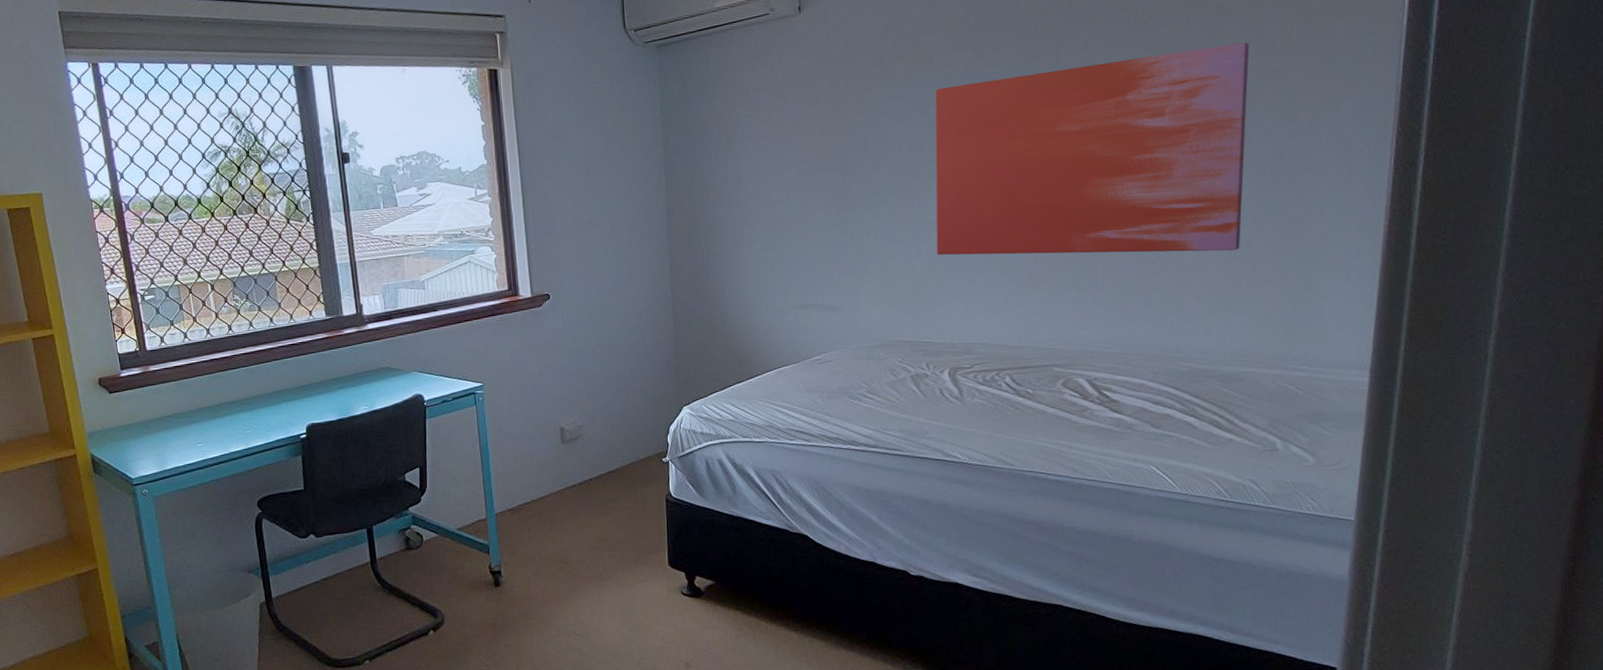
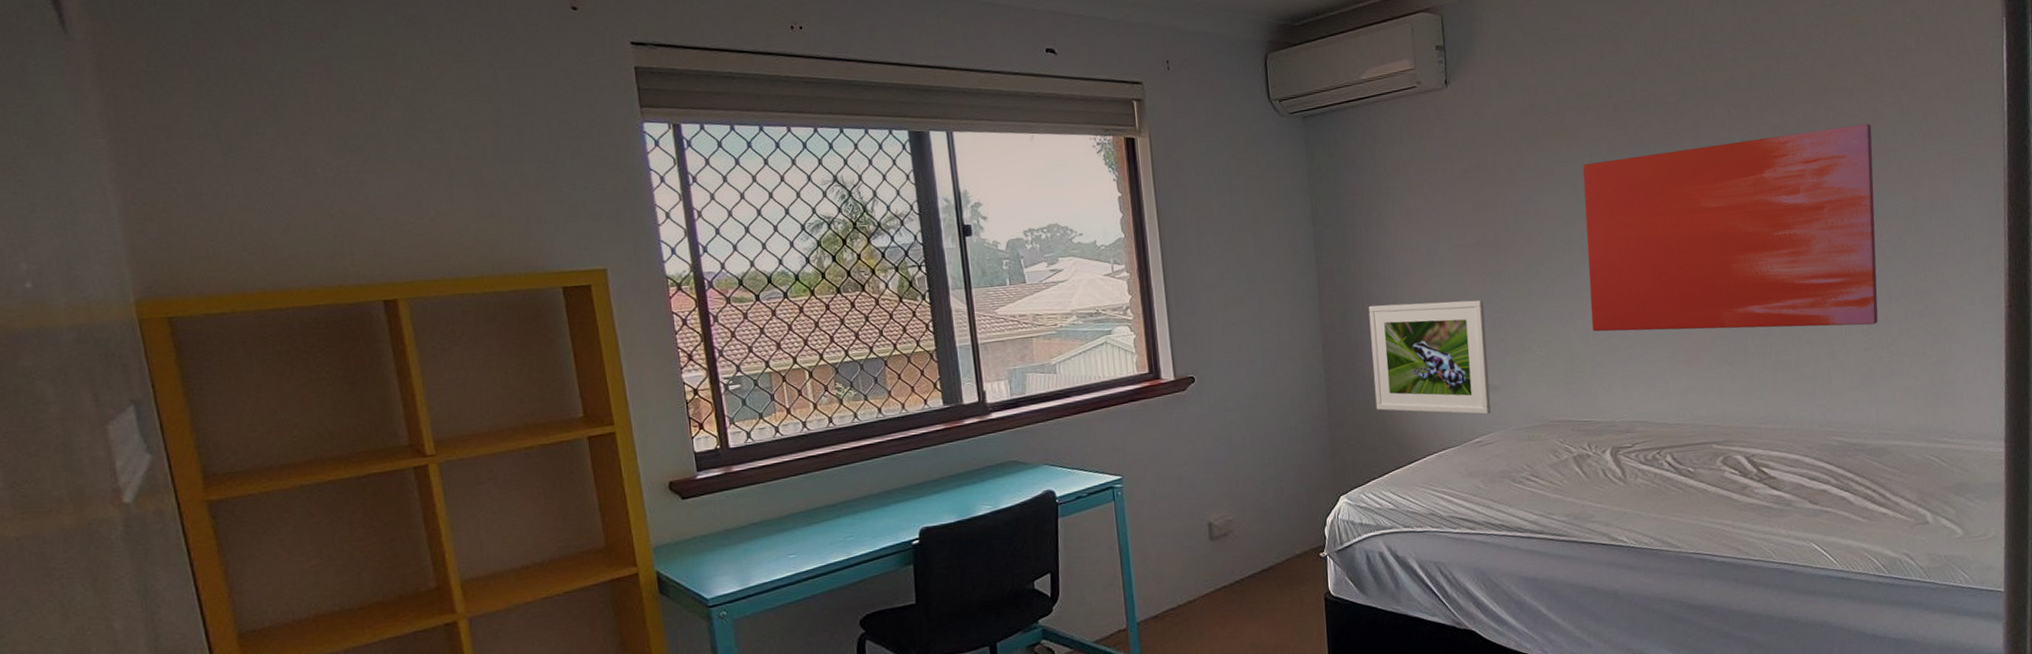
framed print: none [715,223,831,334] -> present [1368,299,1491,415]

